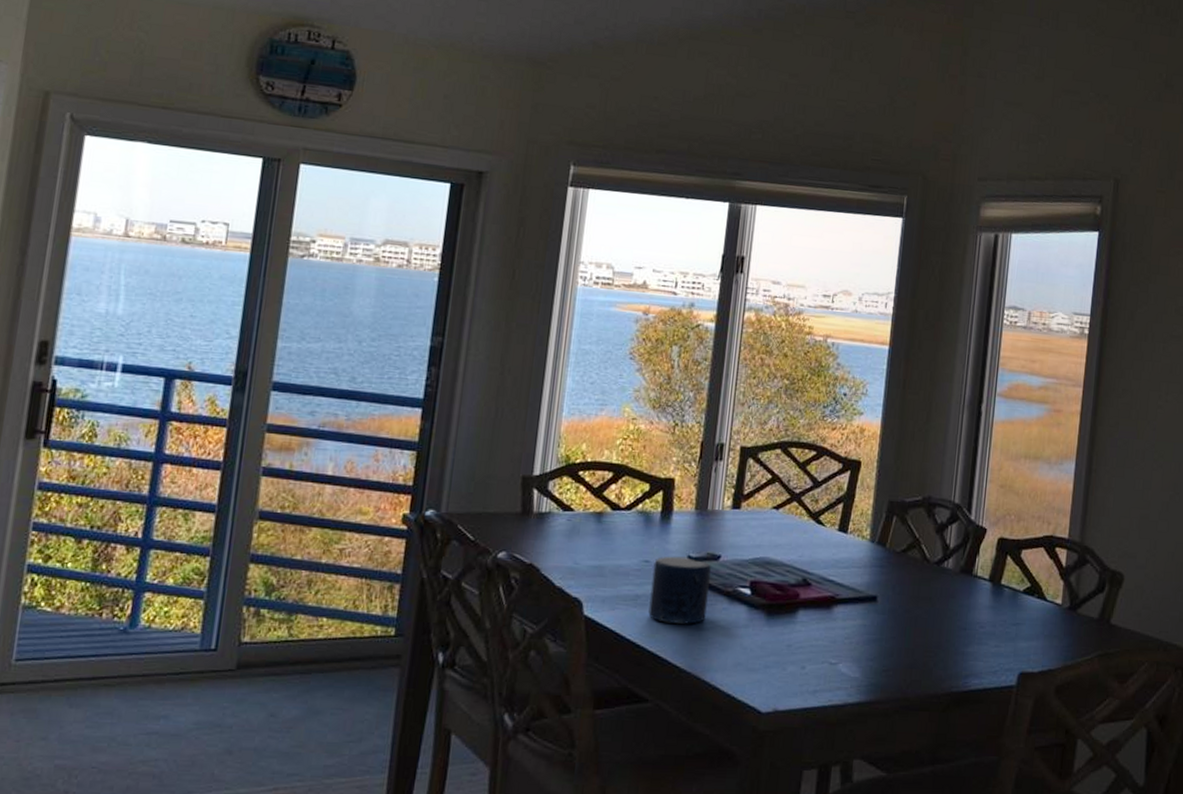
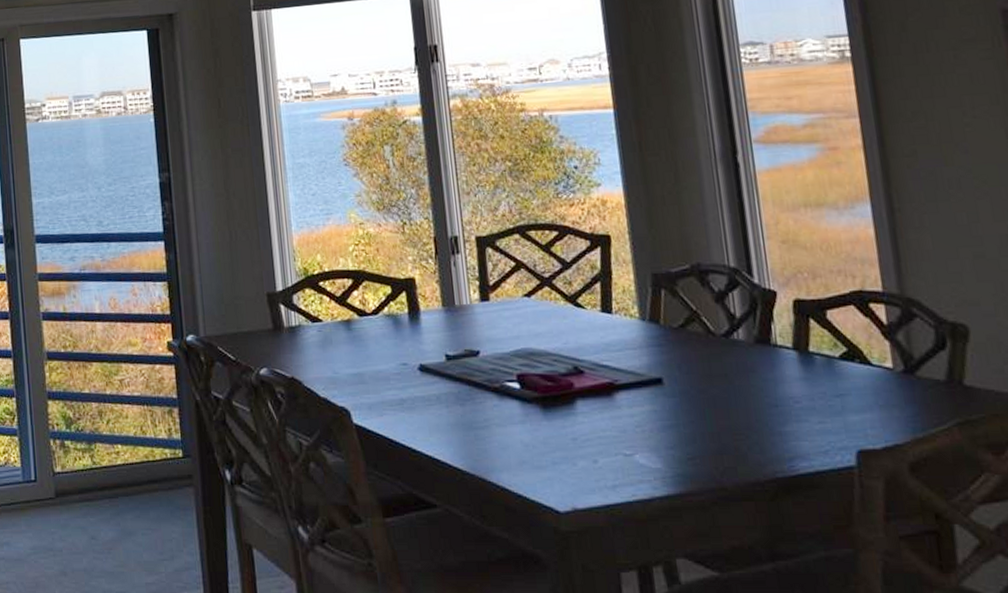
candle: present [648,556,712,624] -> none [412,356,478,425]

